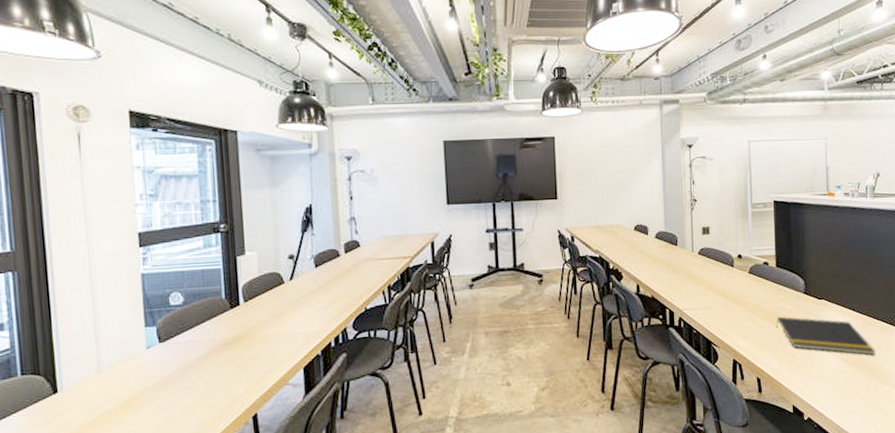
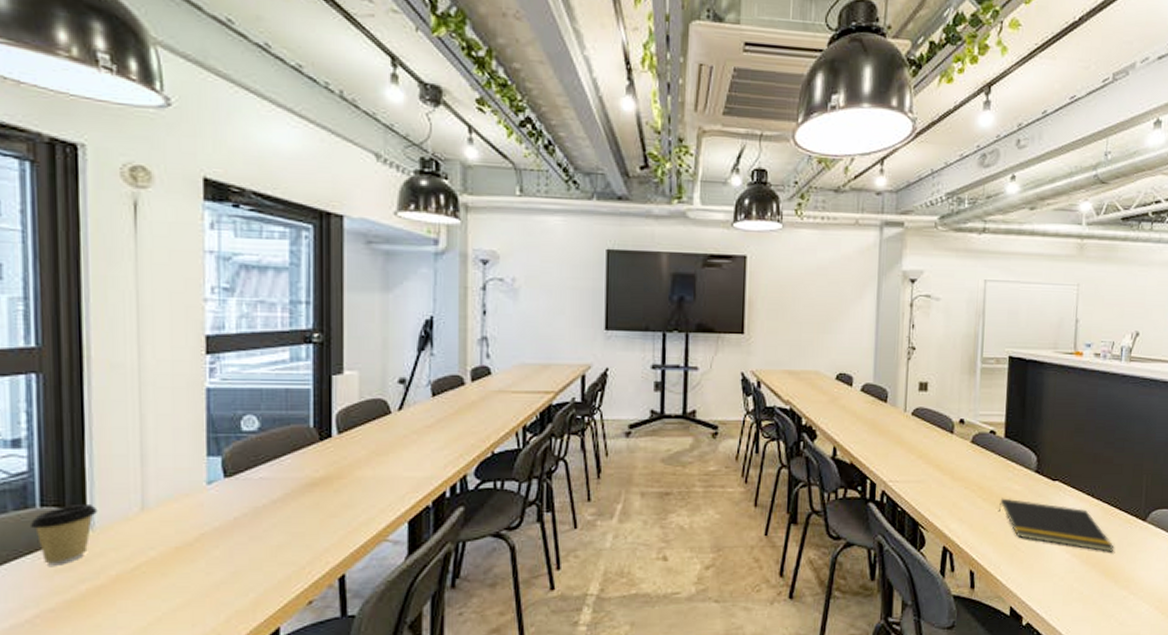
coffee cup: none [15,370,65,421] -> present [31,503,98,566]

